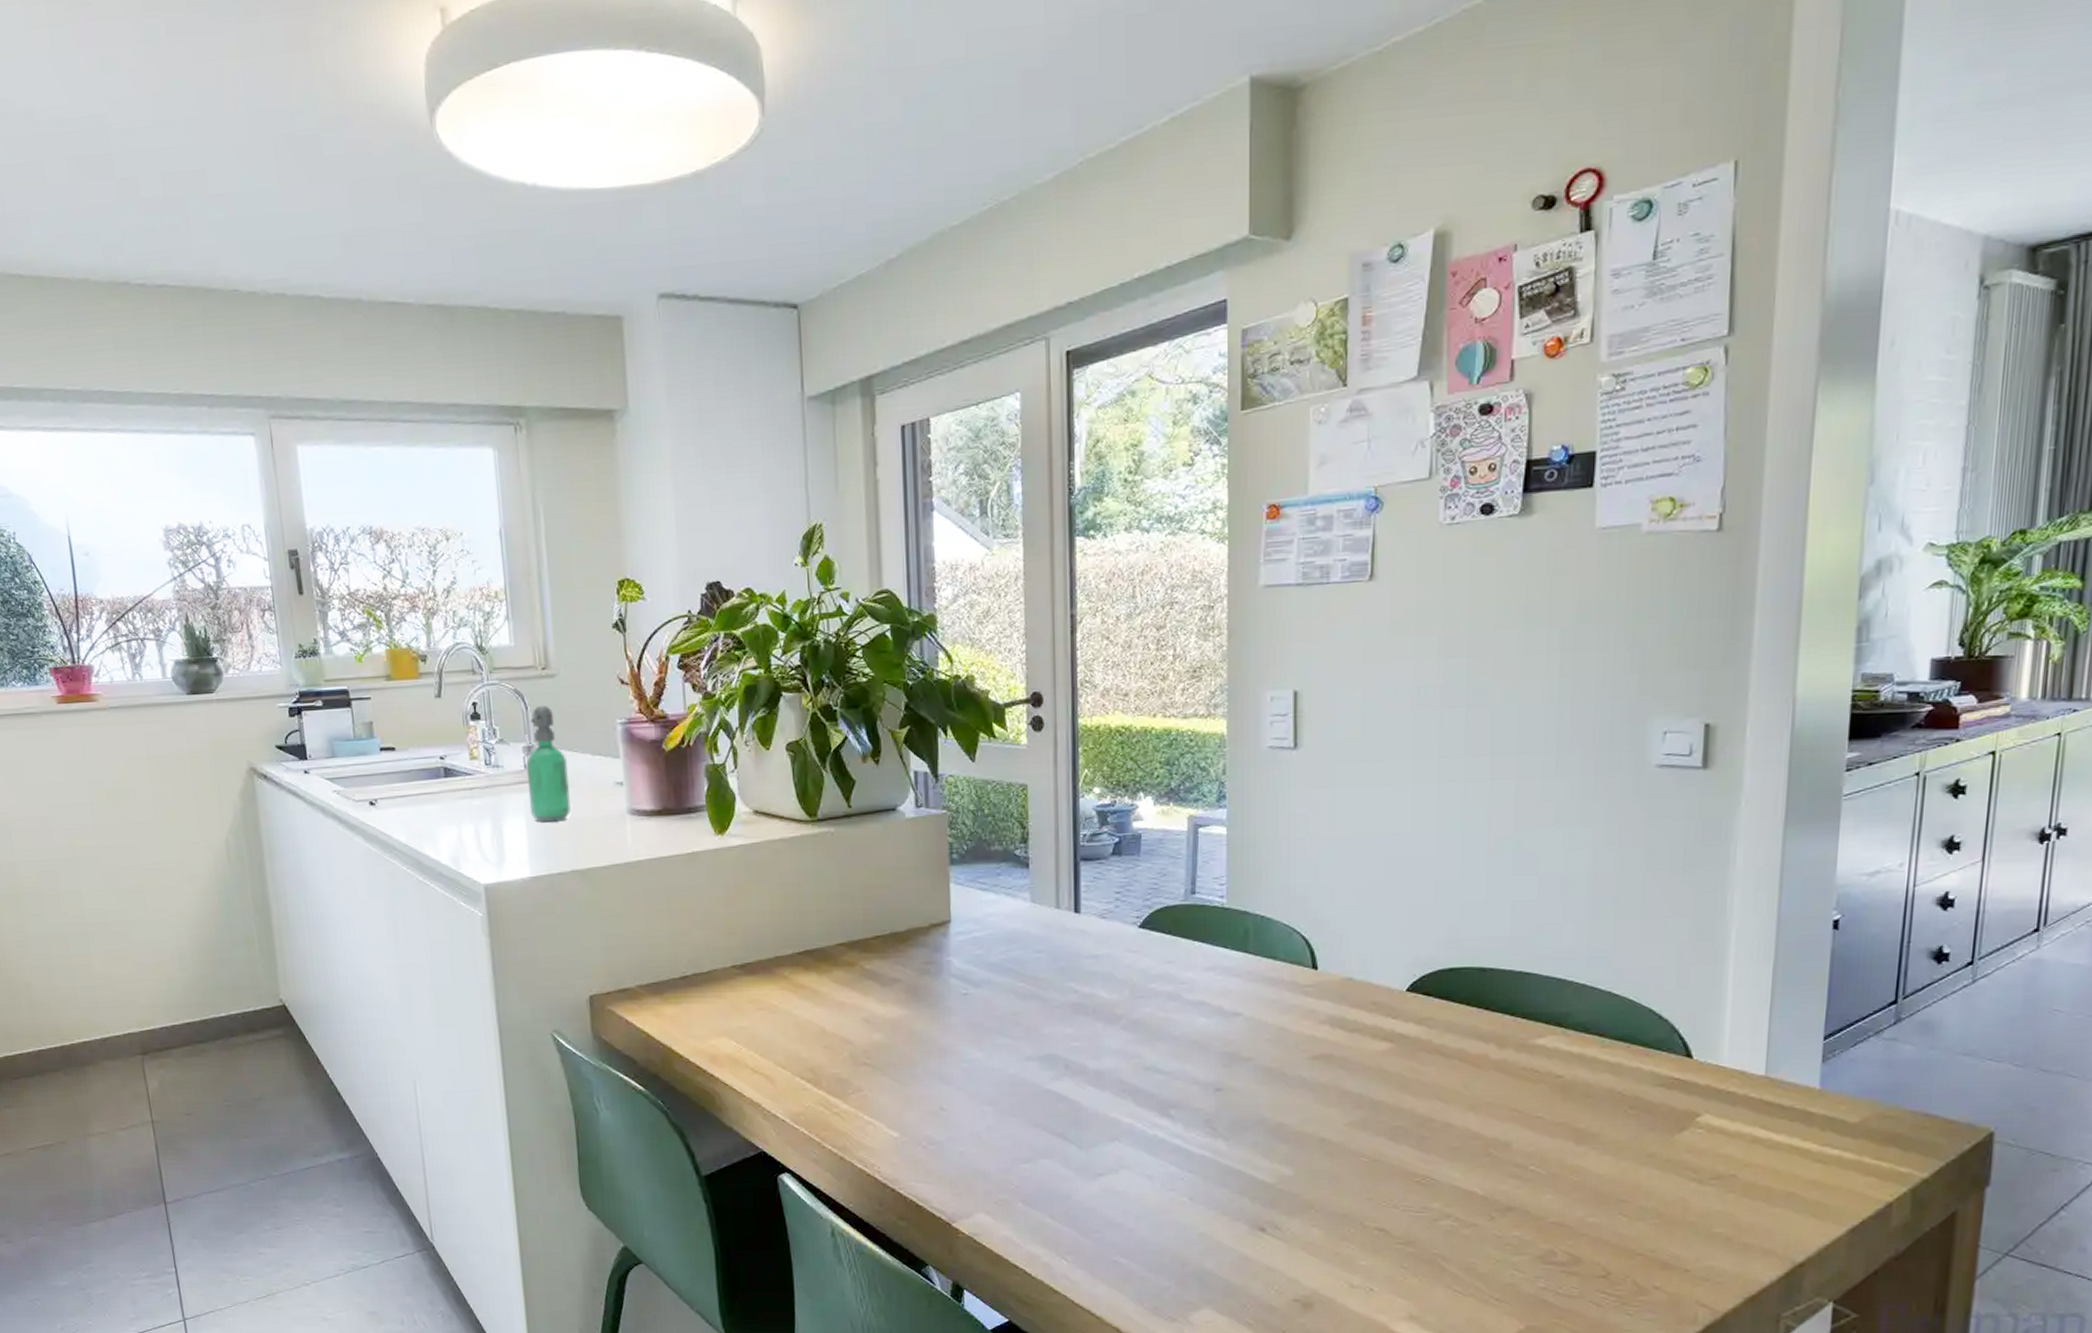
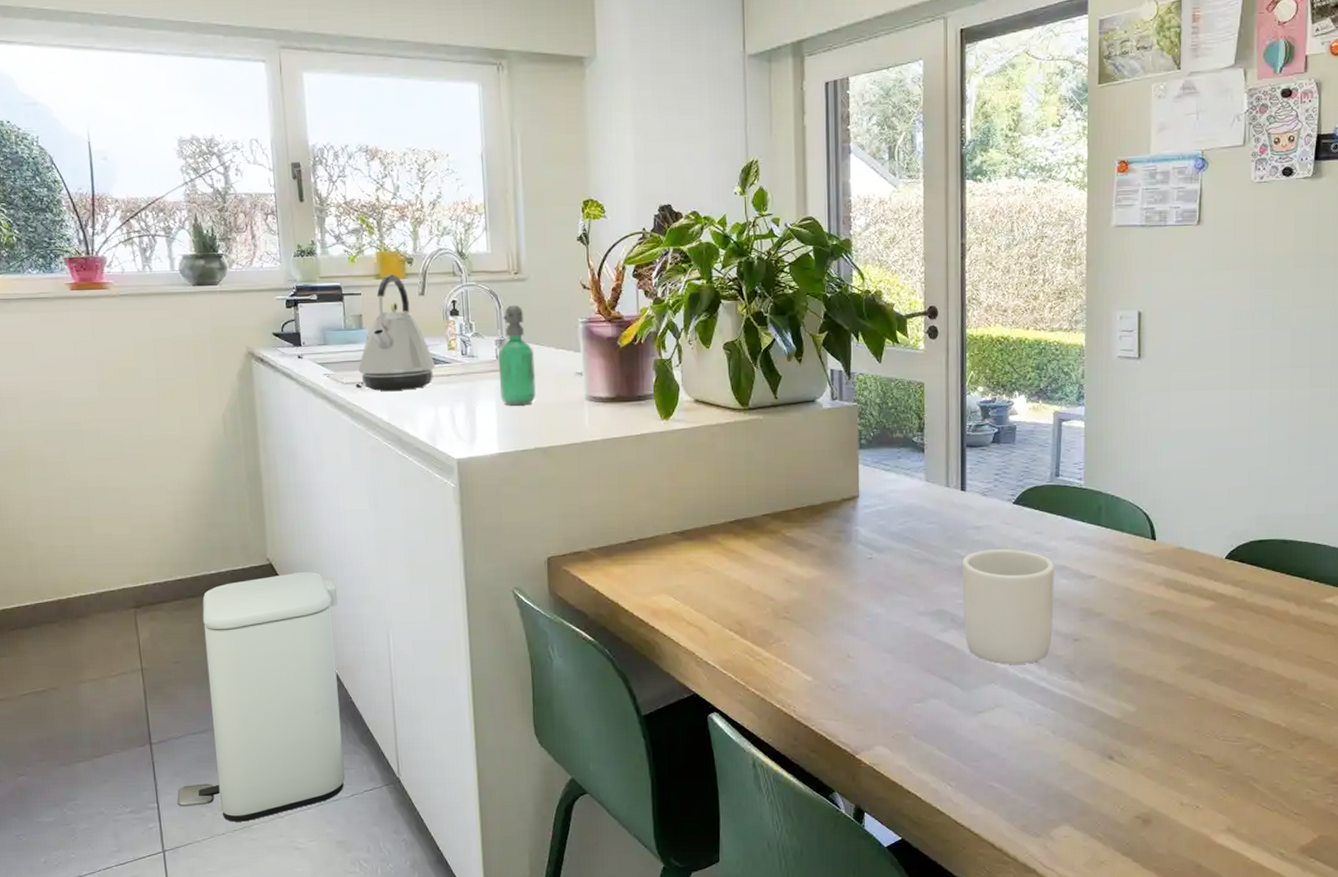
pedal bin: none [195,1013,374,1289] -> present [177,571,345,822]
kettle: none [370,673,456,809] -> present [358,273,435,391]
mug: none [1076,982,1192,1119] -> present [961,549,1055,664]

